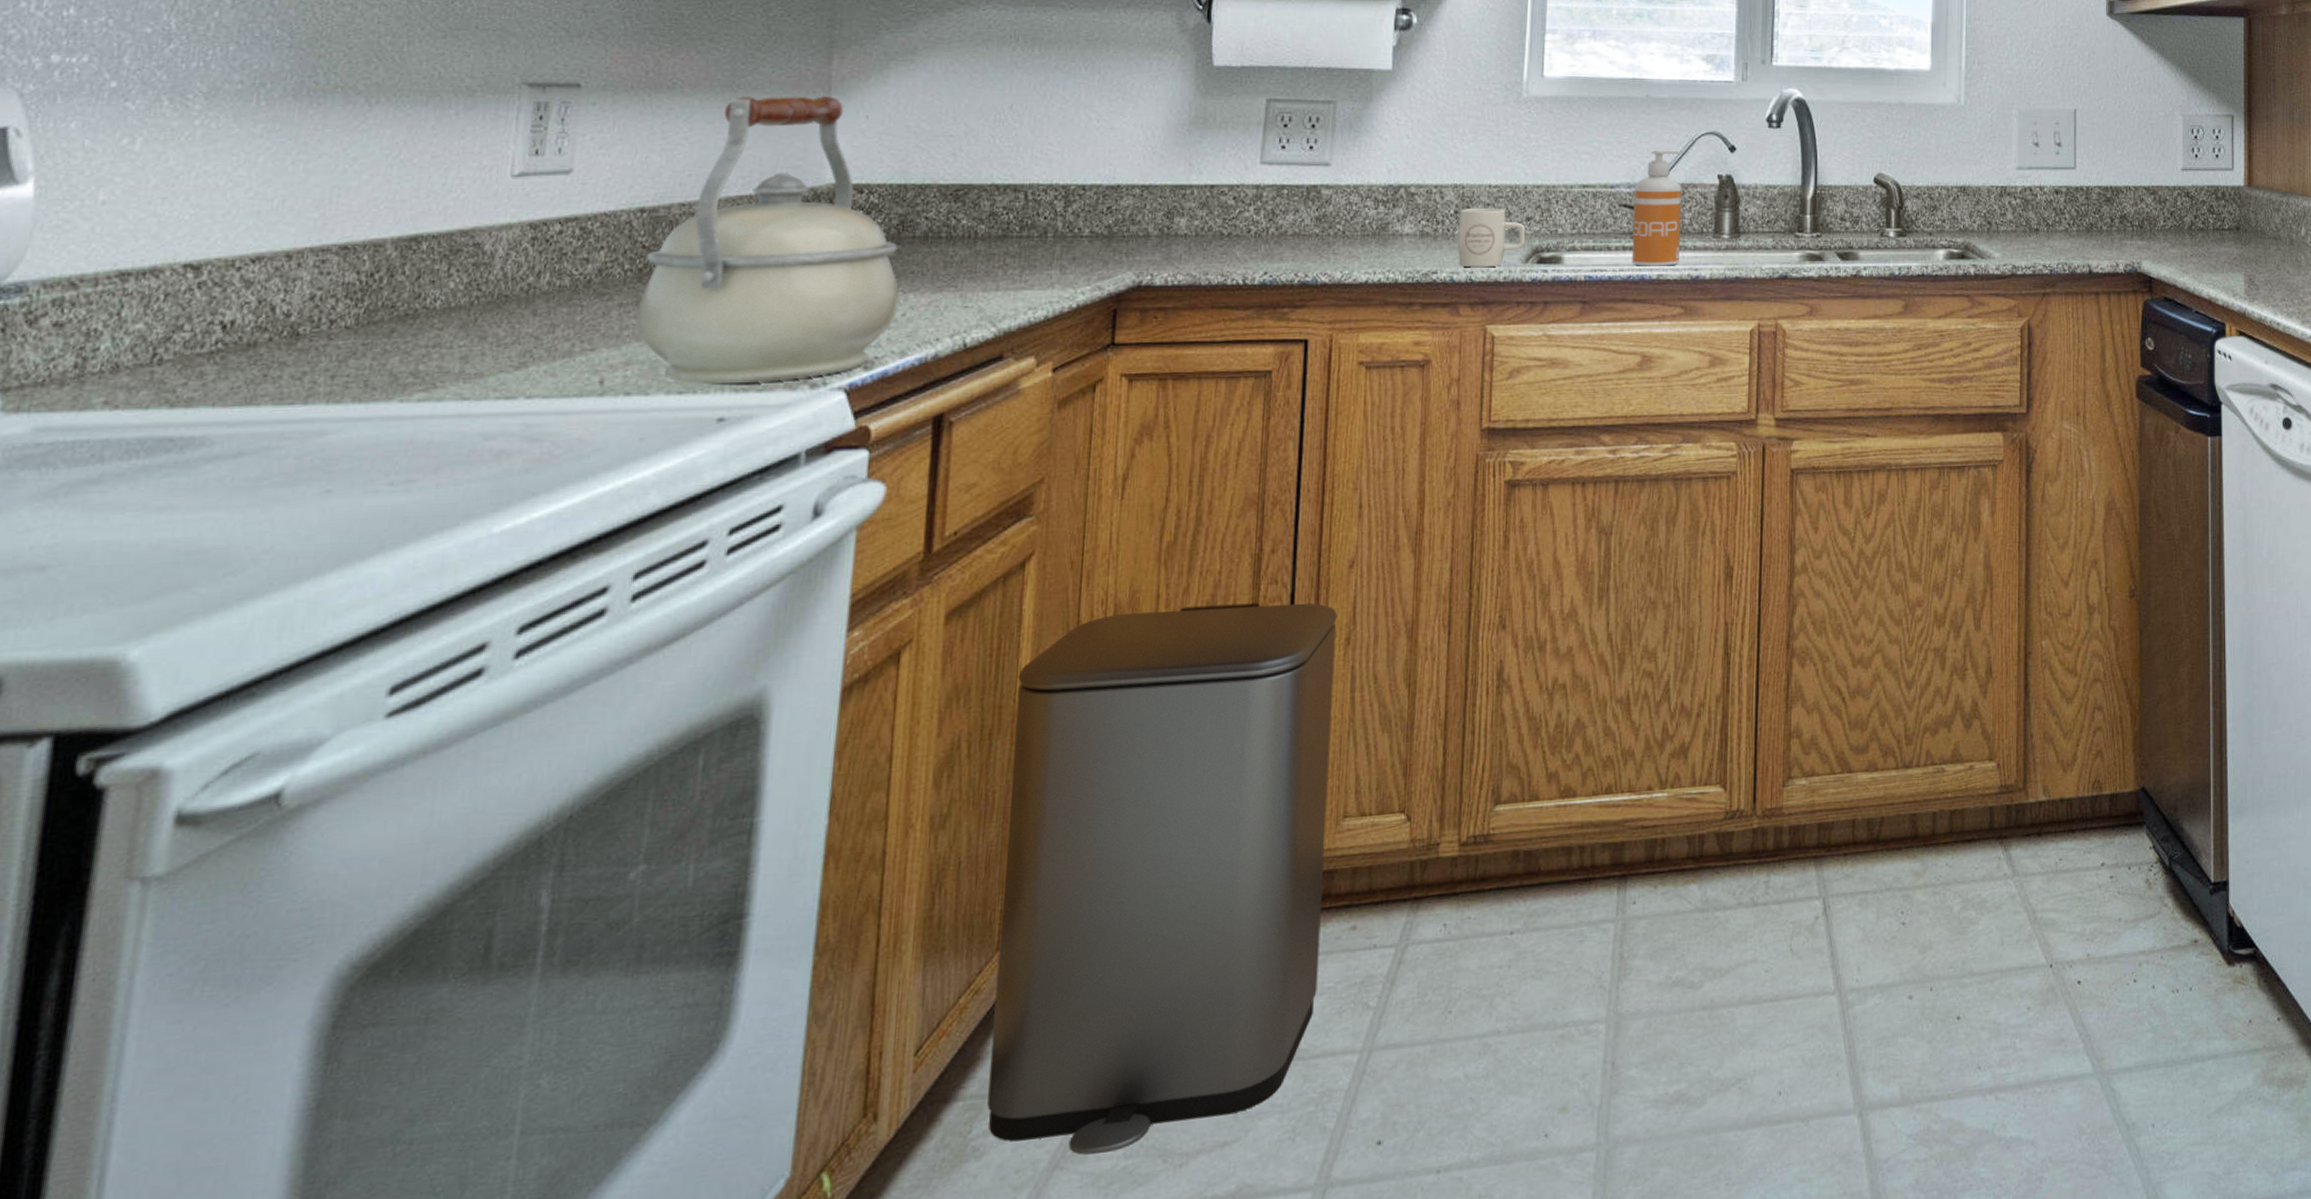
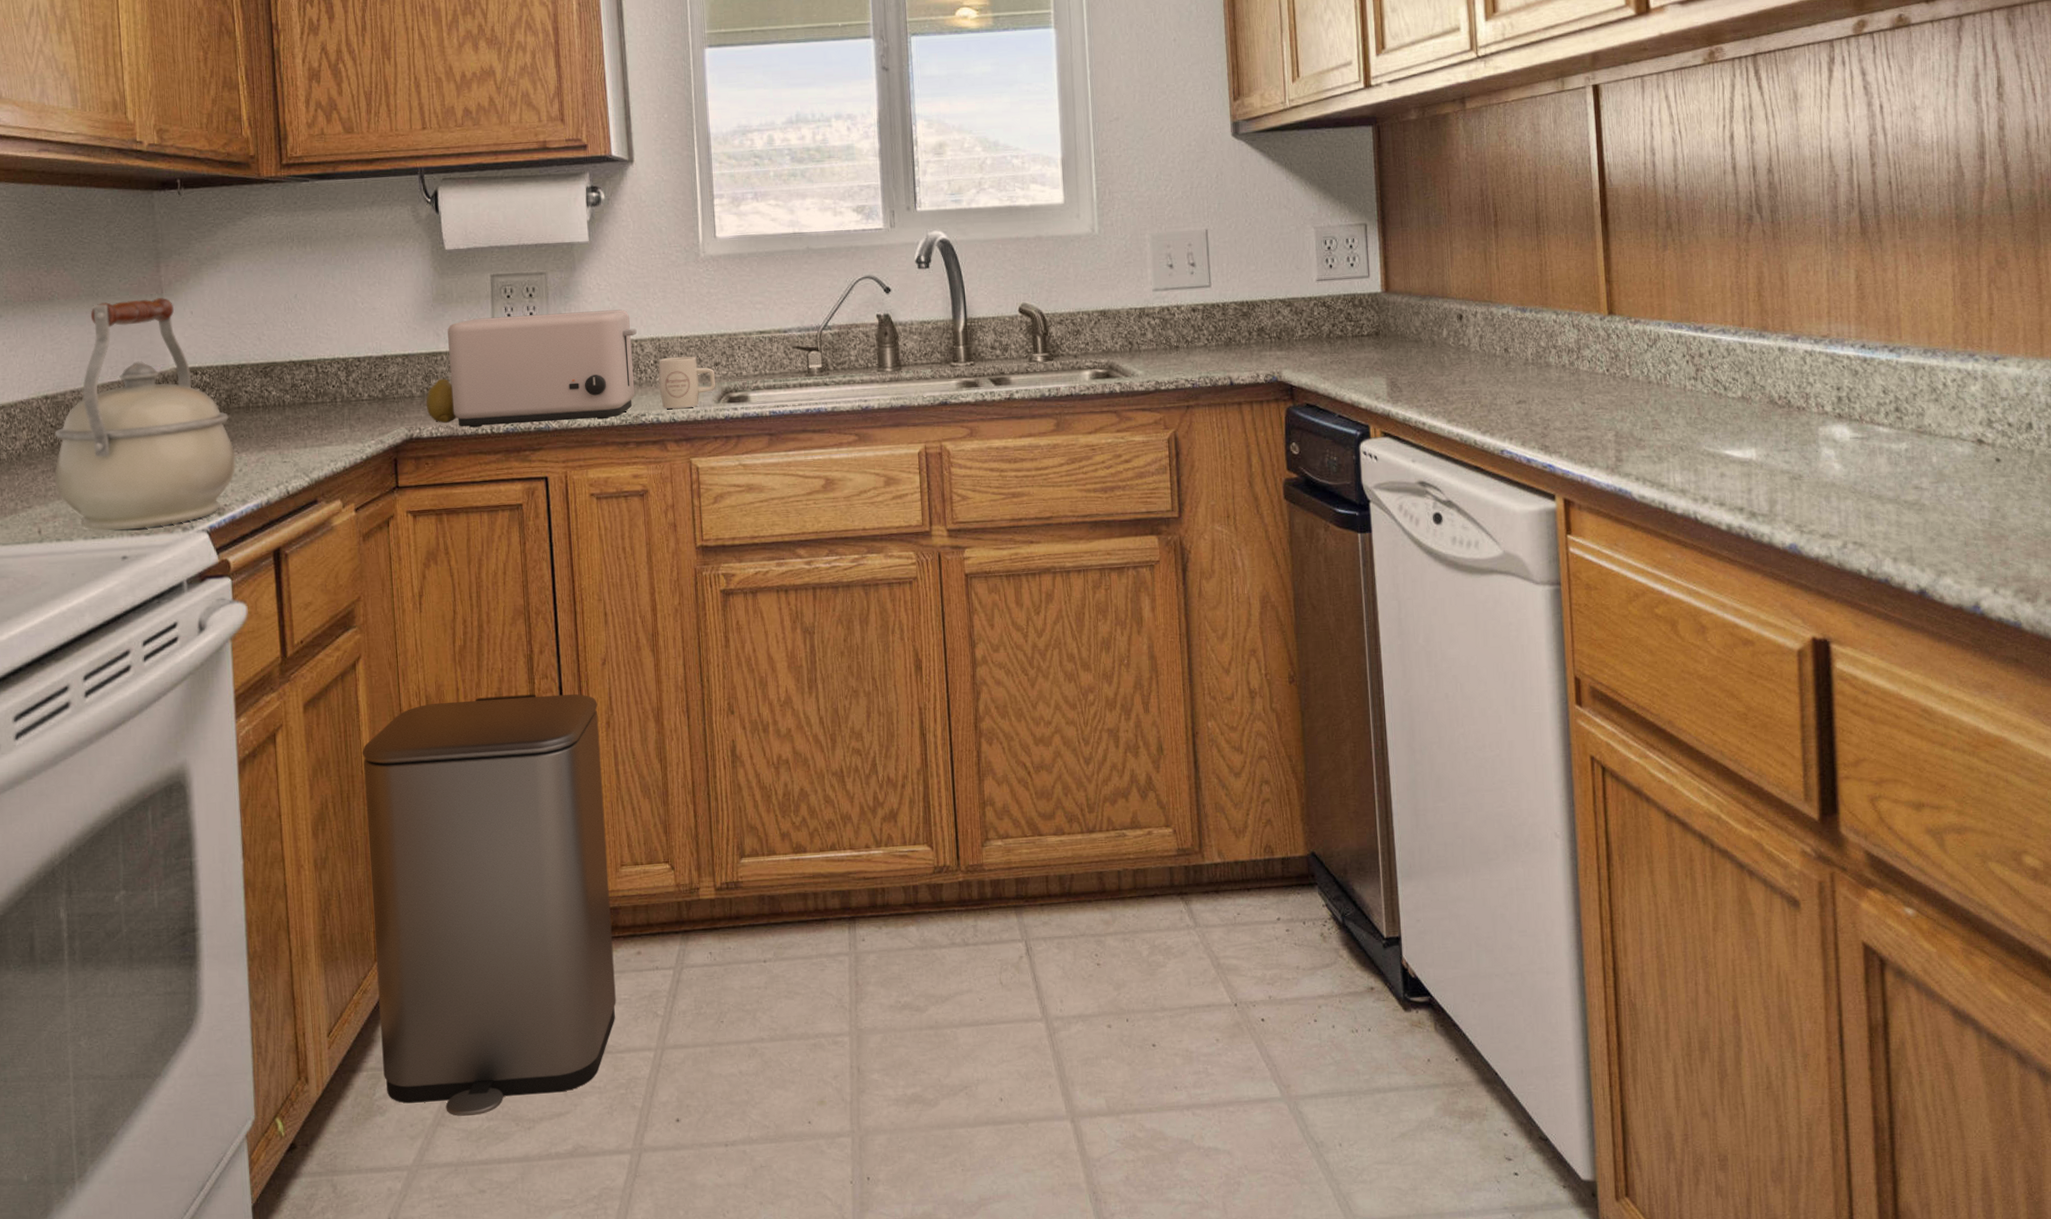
fruit: none [1163,217,1201,271] -> present [425,379,457,424]
toaster: none [1197,148,1438,277] -> present [447,309,637,428]
soap dispenser: present [1631,150,1682,266] -> none [804,295,851,400]

